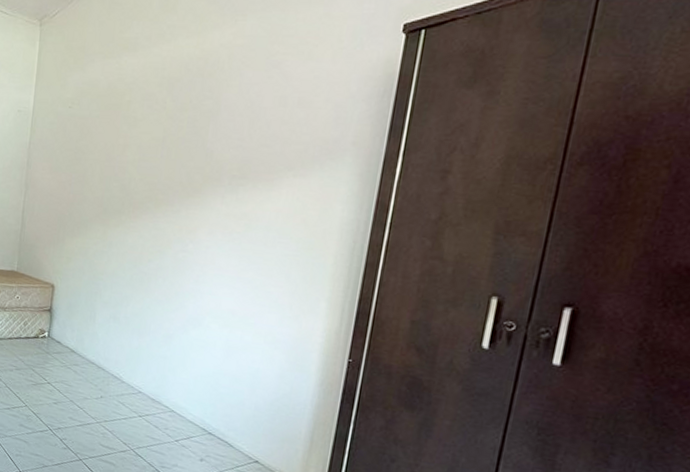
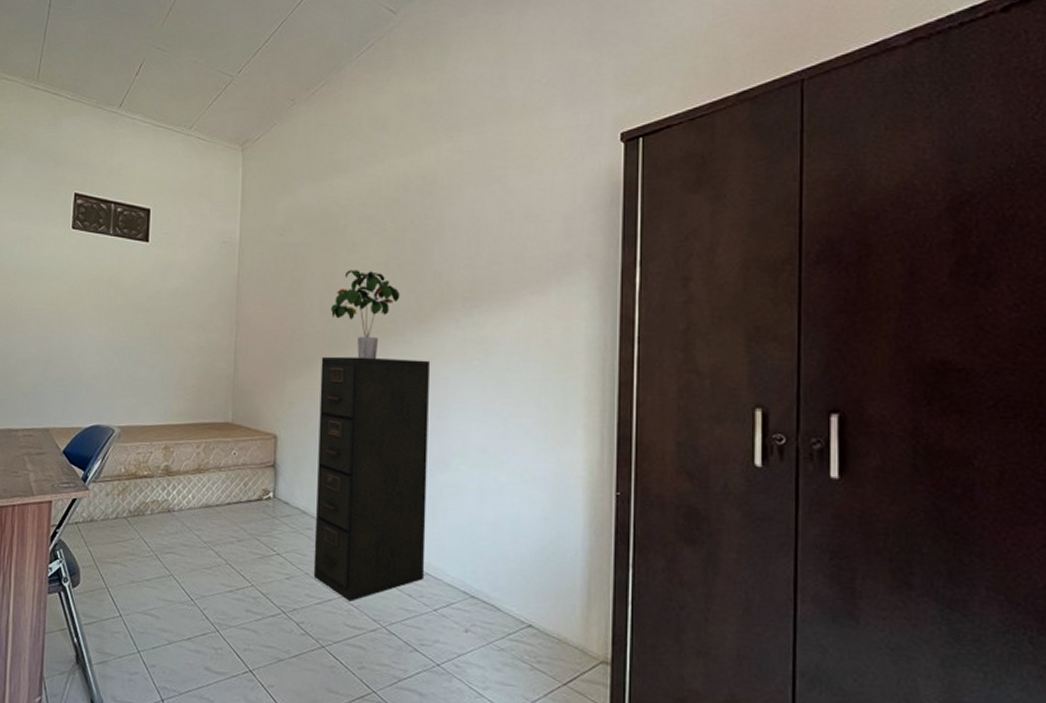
filing cabinet: none [77,220,195,427] -> present [313,356,431,602]
potted plant: none [109,143,173,225] -> present [330,270,400,359]

